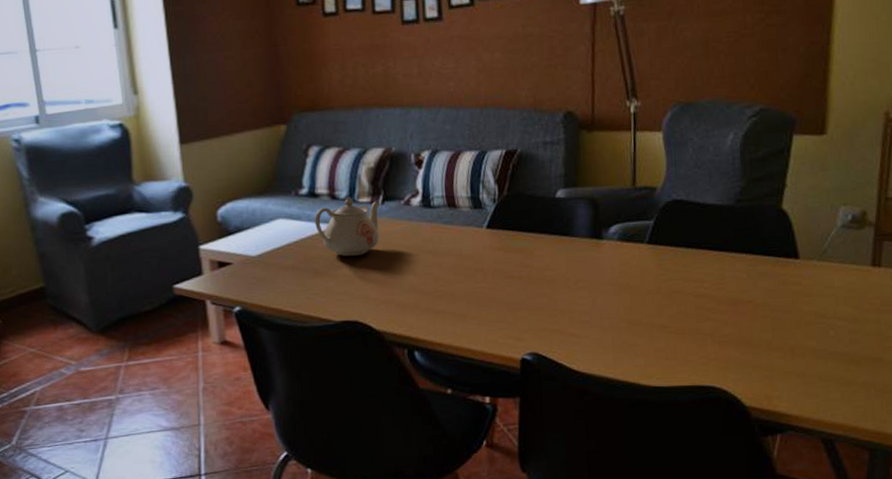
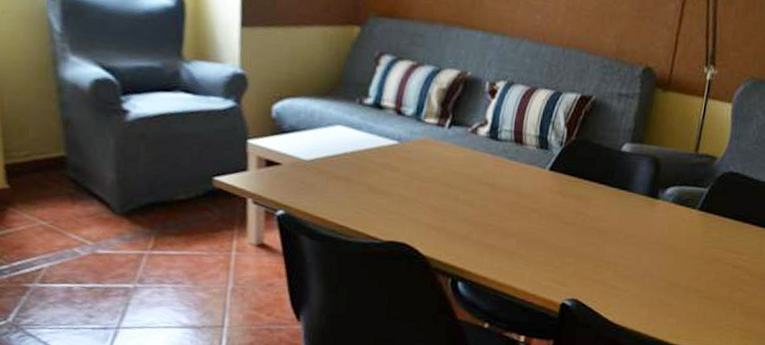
teapot: present [314,196,381,256] -> none [376,114,447,177]

